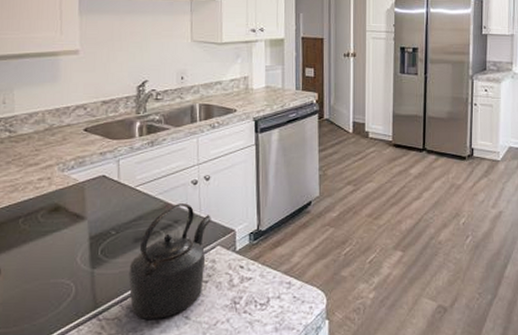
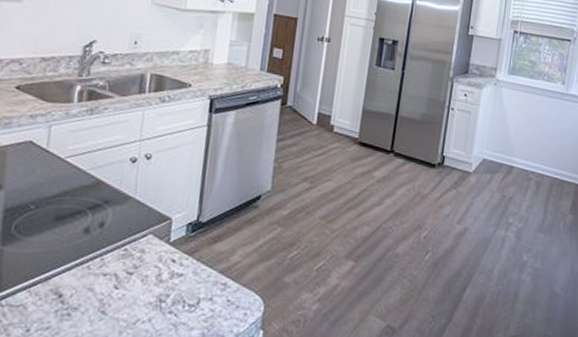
kettle: present [128,203,211,319] -> none [40,182,147,311]

